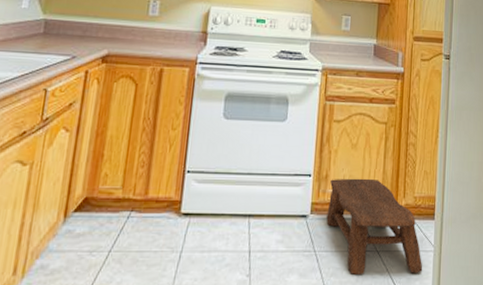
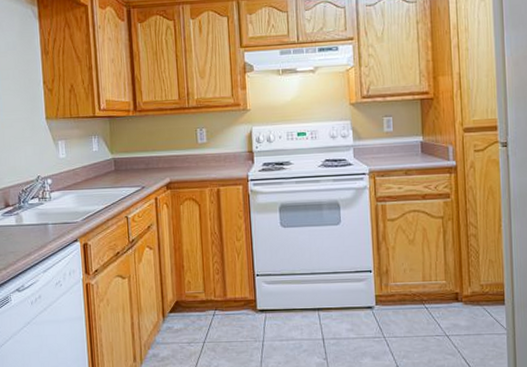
stool: present [326,178,423,275] -> none [391,270,497,356]

